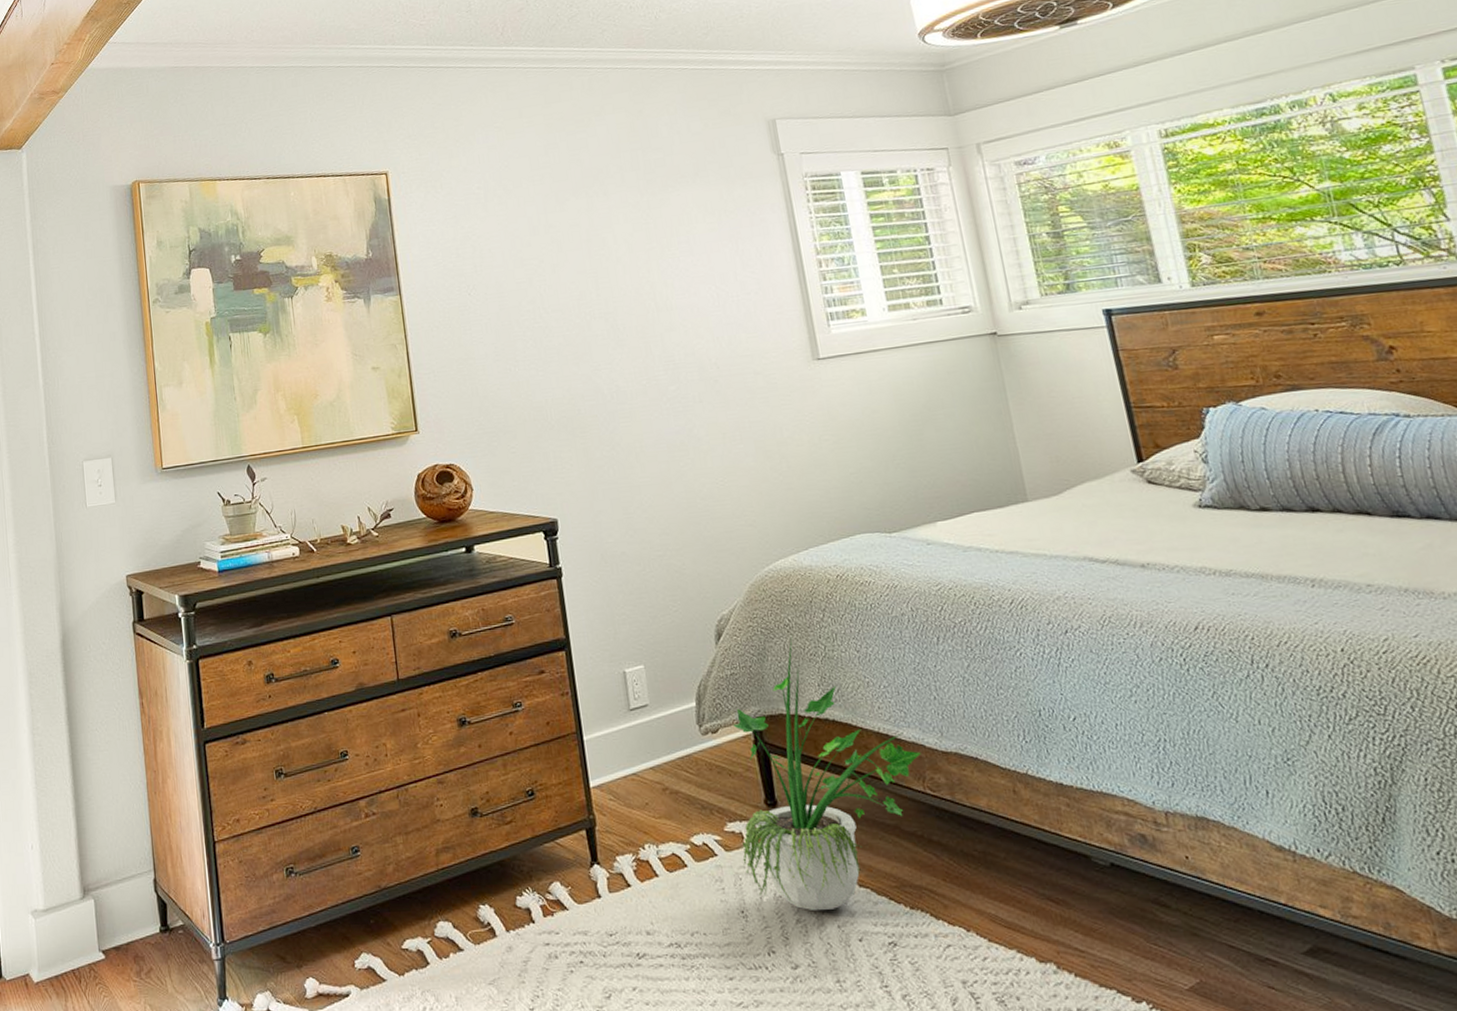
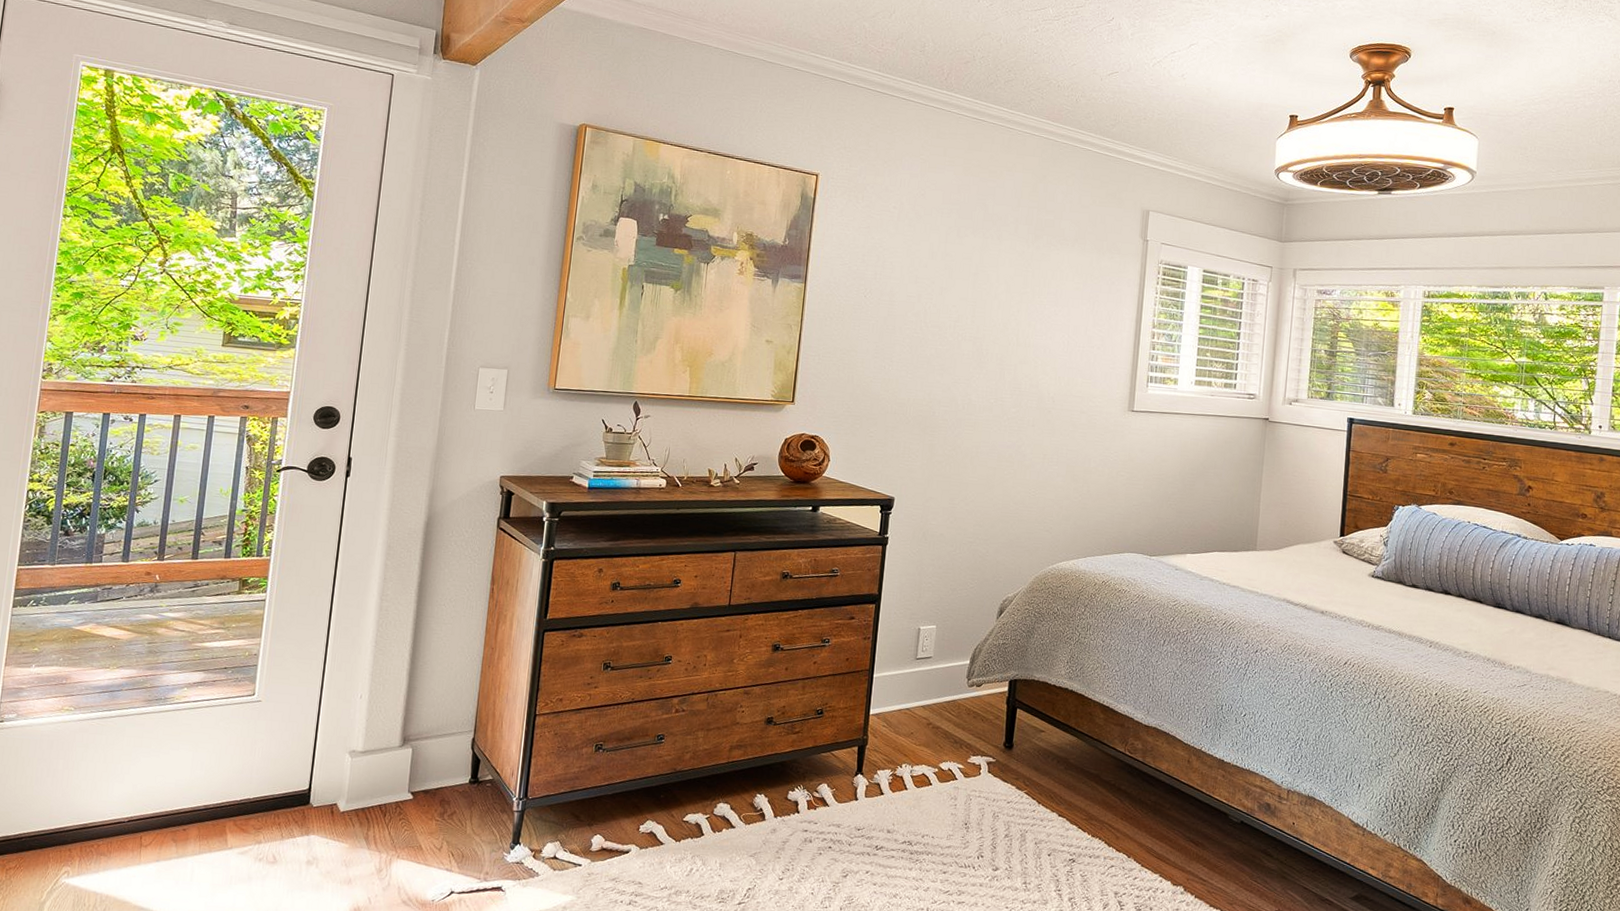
potted plant: present [732,635,921,912] -> none [975,621,1129,830]

